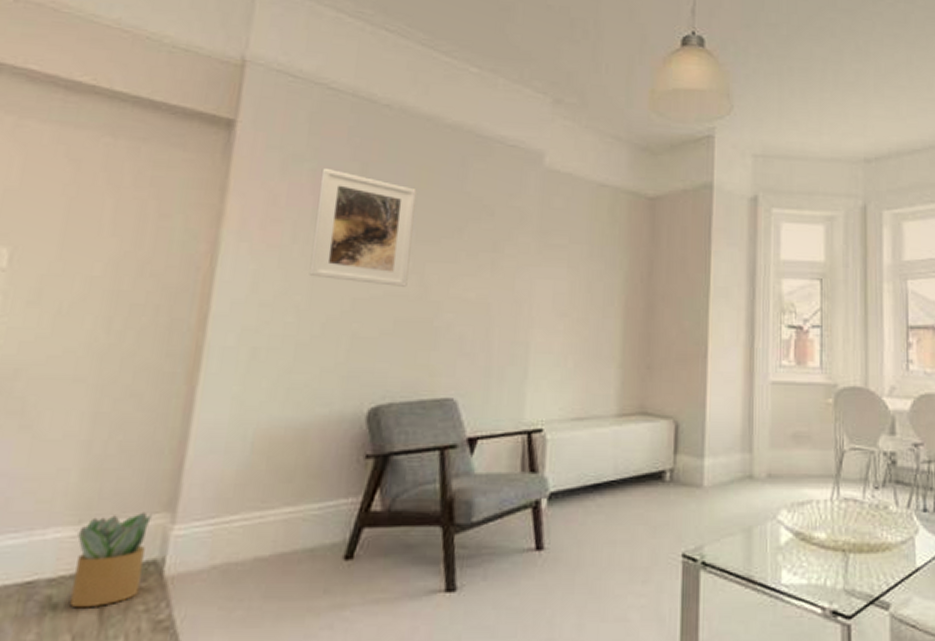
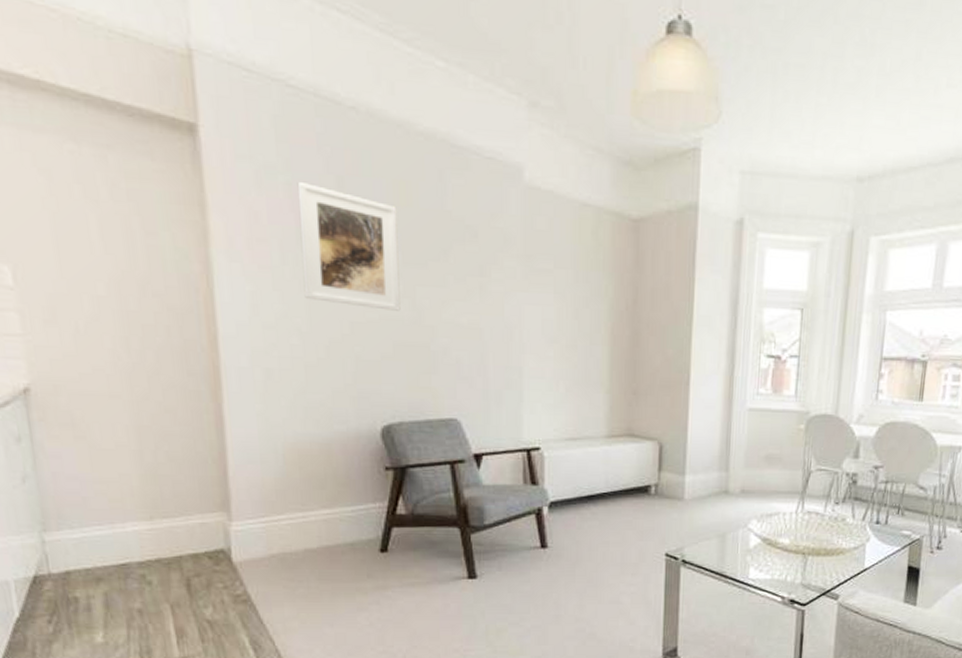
potted plant: present [70,512,152,608] -> none [151,511,215,585]

